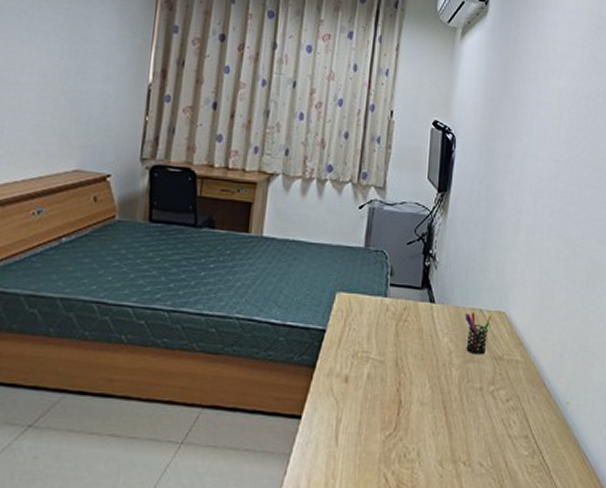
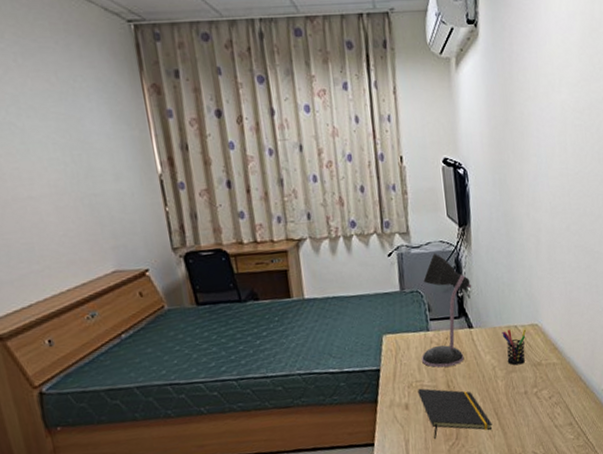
notepad: none [362,360,438,425] -> present [418,388,492,440]
desk lamp: none [373,214,441,341] -> present [422,252,472,368]

